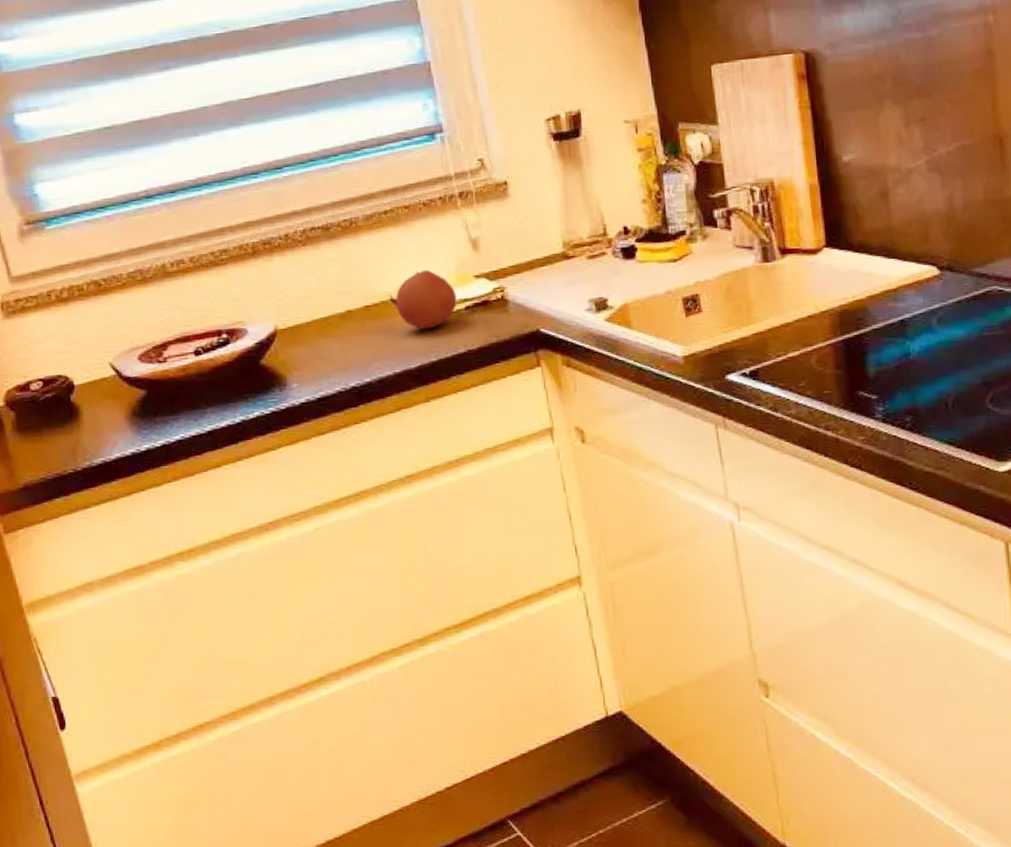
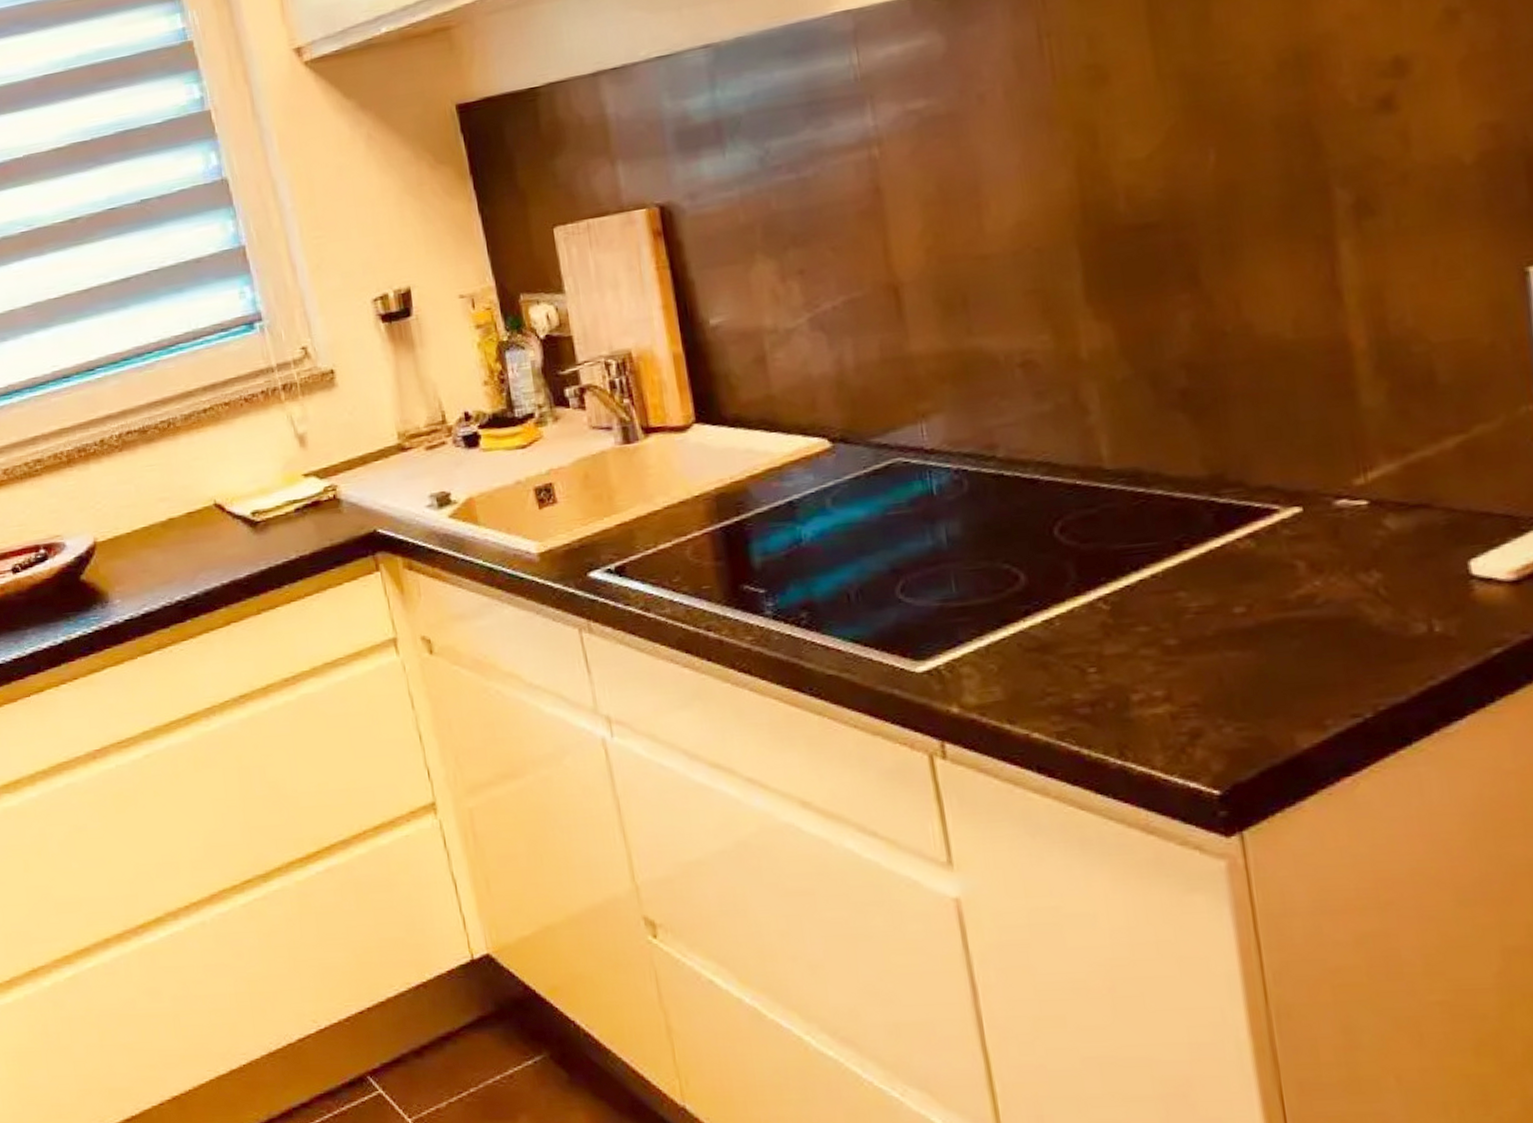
fruit: present [395,269,457,330] -> none [219,470,286,536]

